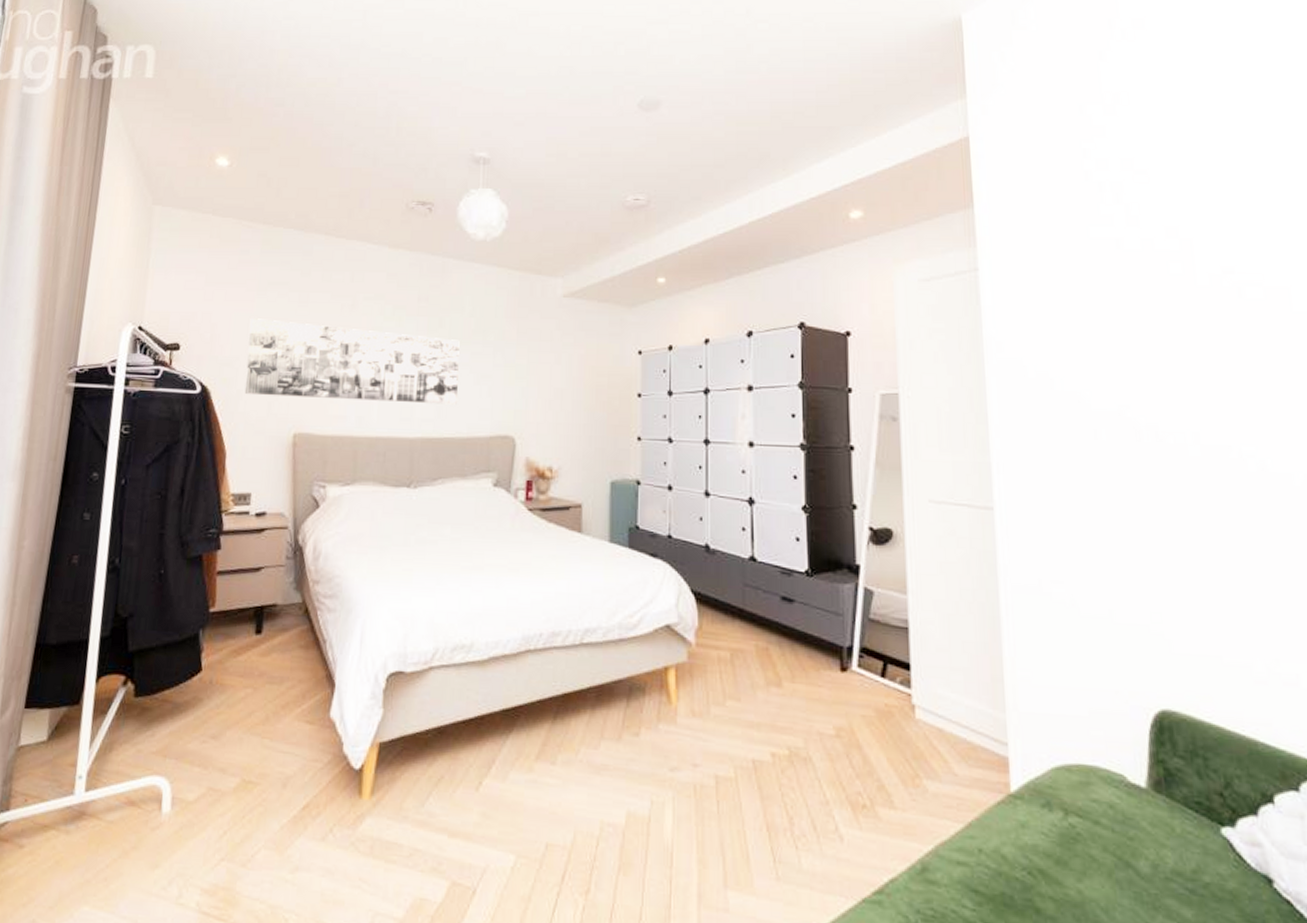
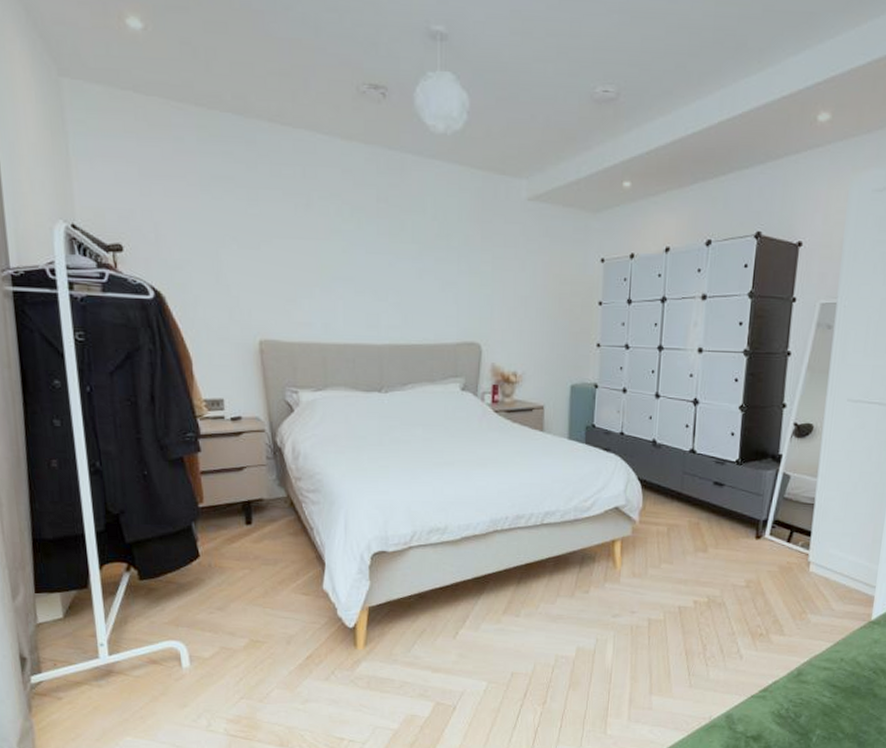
wall art: present [244,318,460,405] -> none [196,217,423,312]

